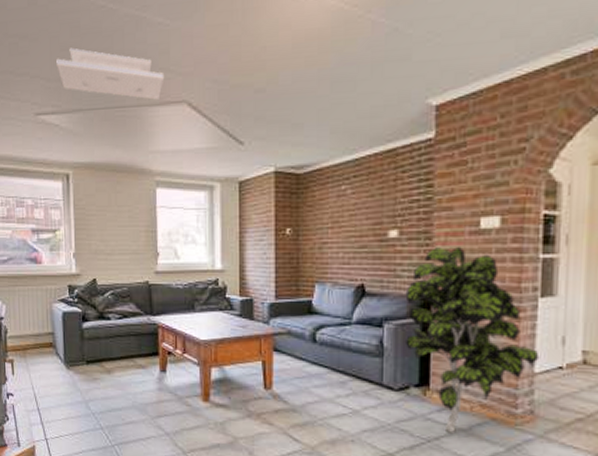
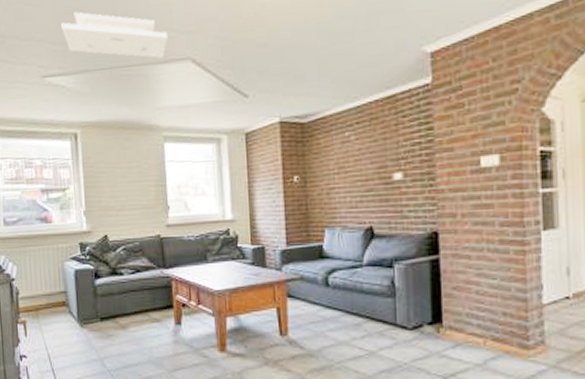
indoor plant: present [405,247,540,433] -> none [413,186,547,369]

